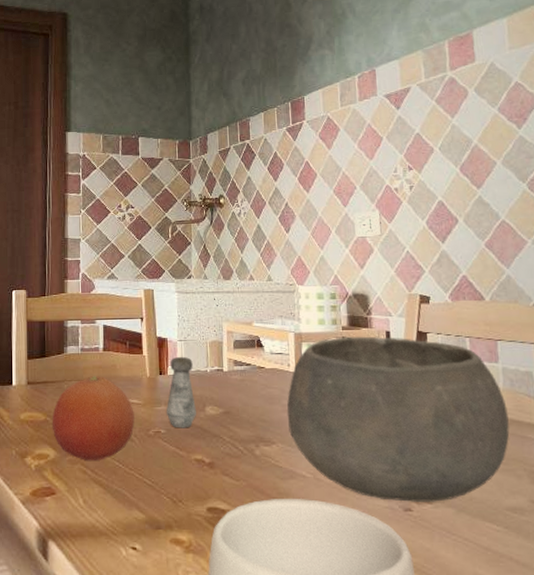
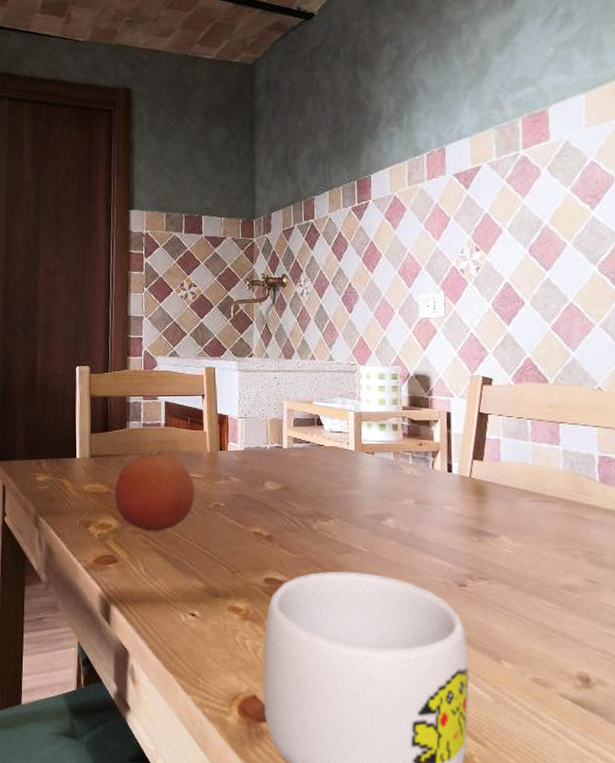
salt shaker: present [166,356,196,428] -> none [225,433,255,503]
bowl: present [286,336,510,502] -> none [345,416,568,579]

